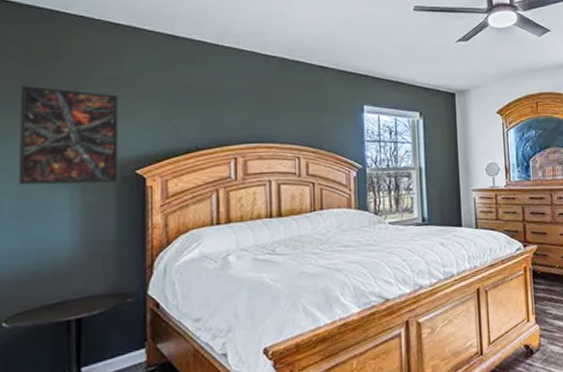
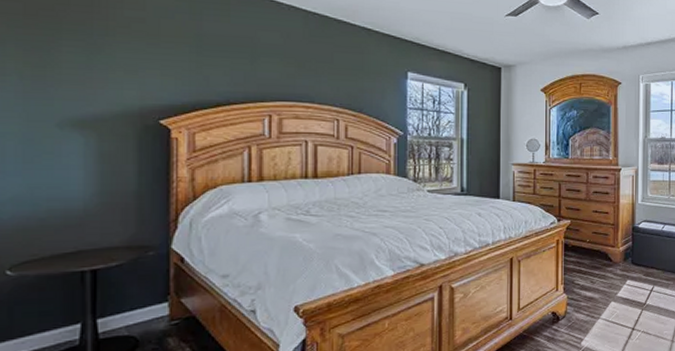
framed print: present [19,85,119,185] -> none [24,18,140,132]

